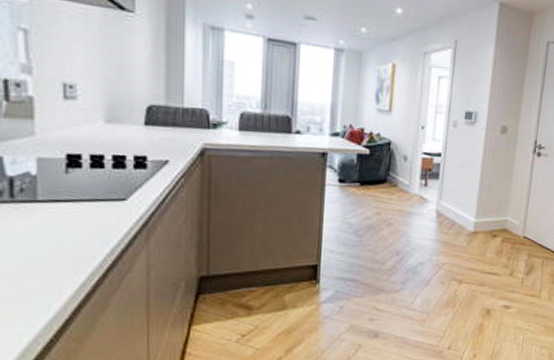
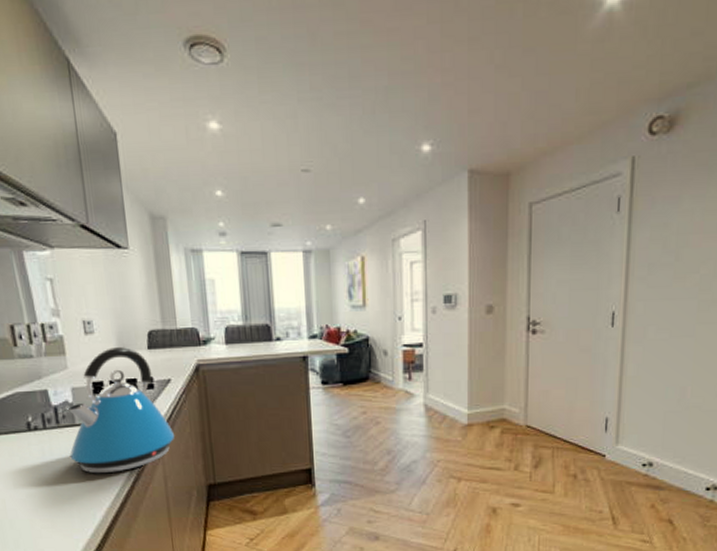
kettle: none [24,118,165,259] -> present [67,347,174,474]

